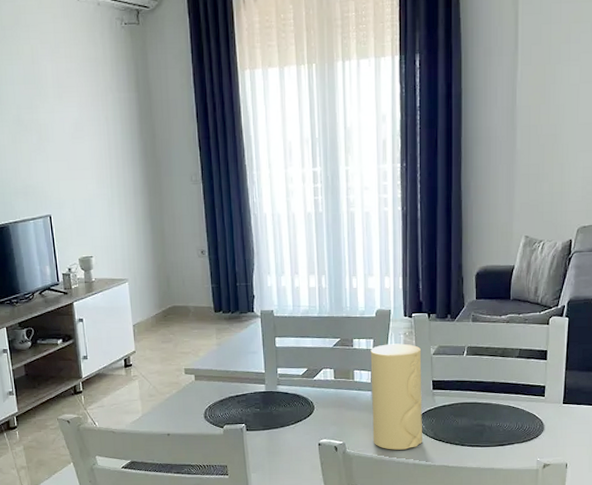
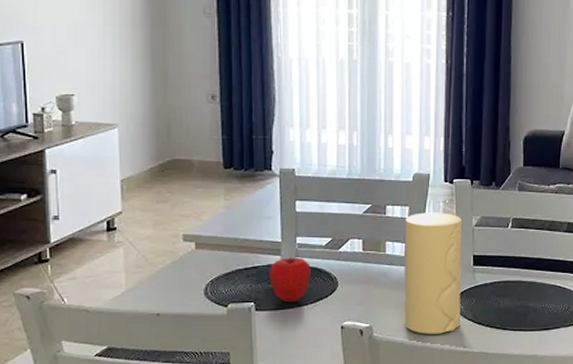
apple: none [256,385,292,424] -> present [268,257,312,303]

